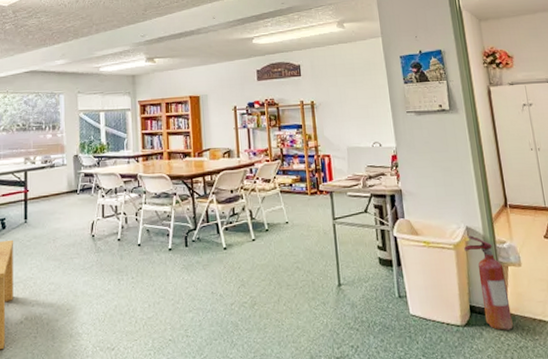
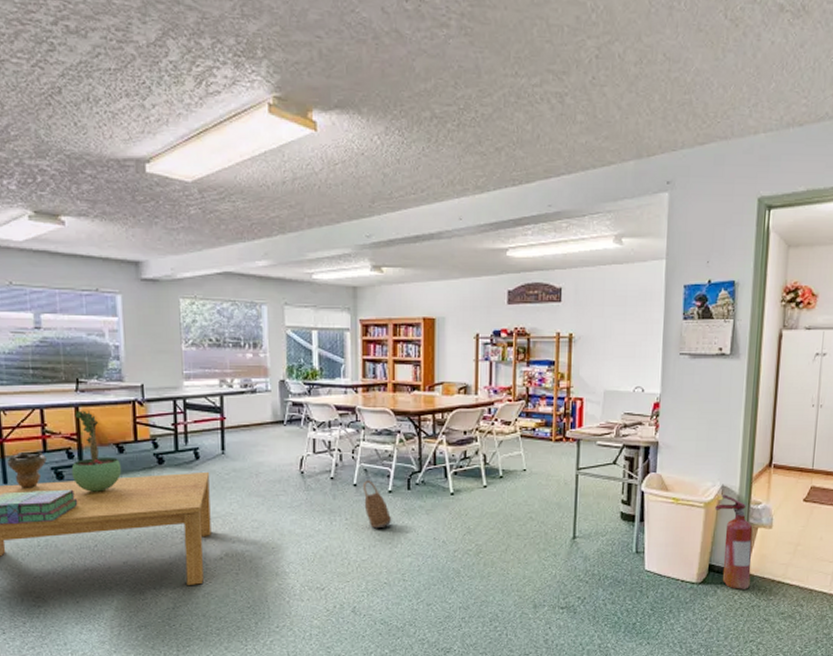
basket: none [146,239,173,286] -> present [362,480,392,529]

